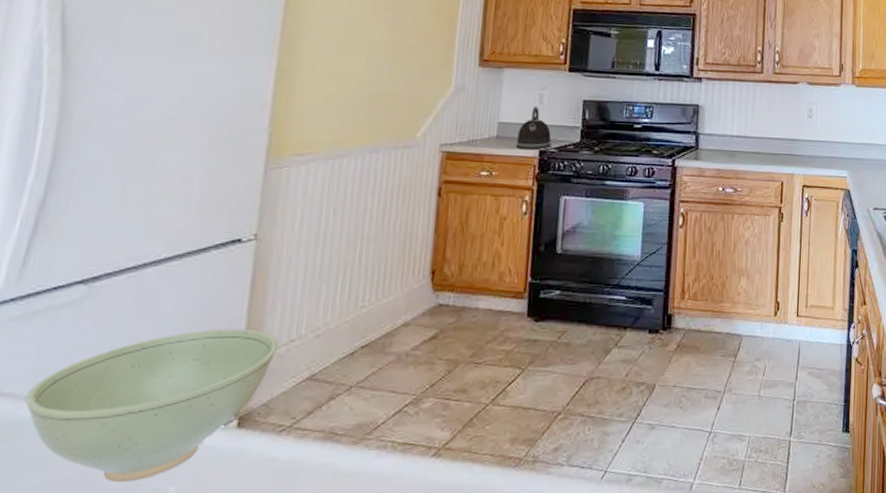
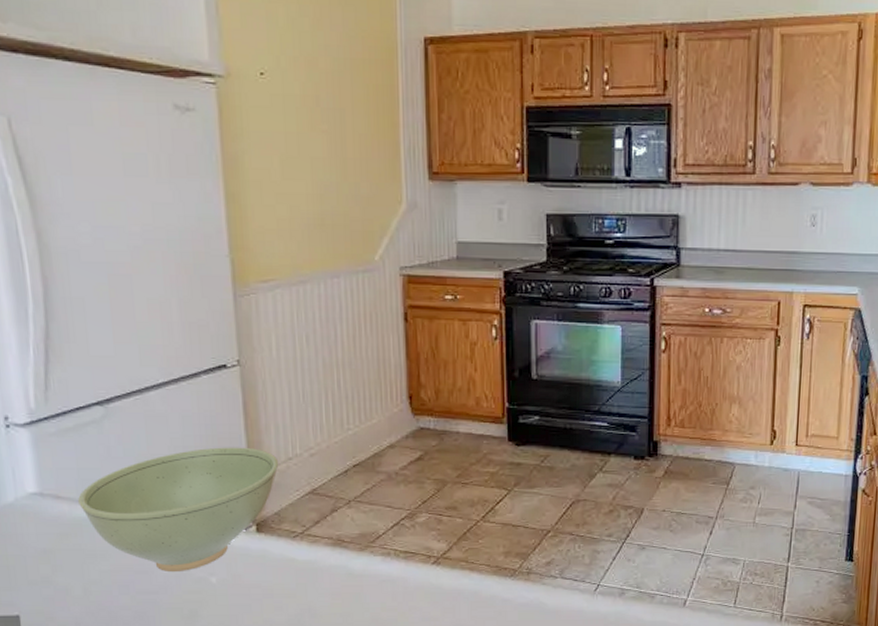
kettle: present [515,106,552,150] -> none [477,222,516,271]

